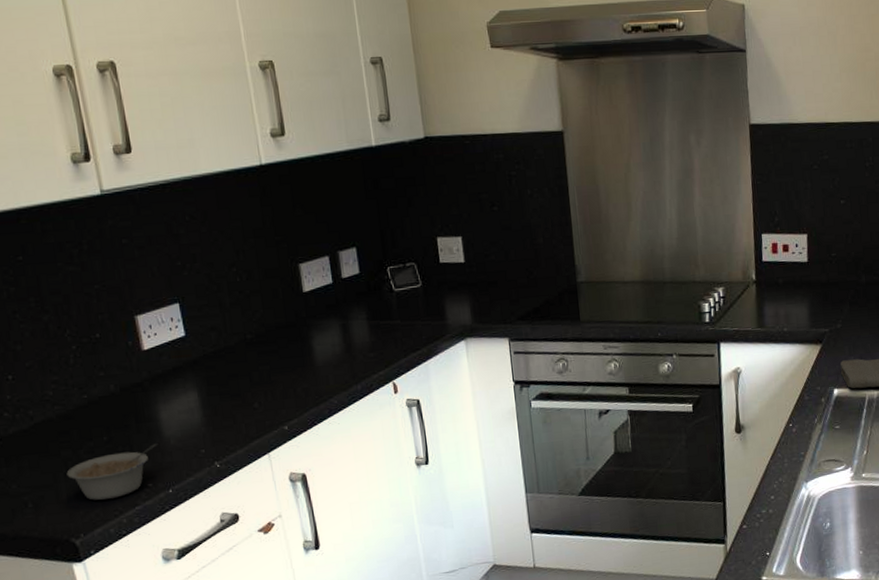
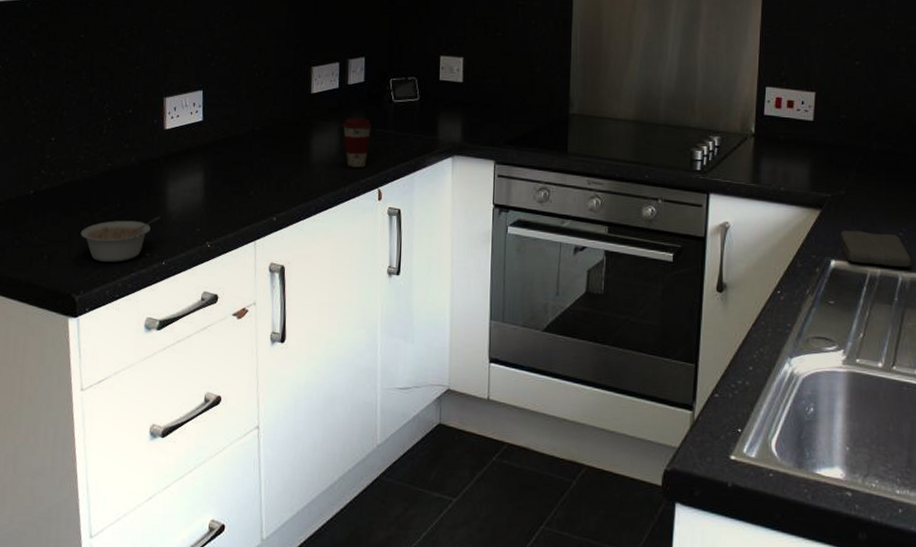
coffee cup: none [343,312,376,364] -> present [342,118,372,168]

